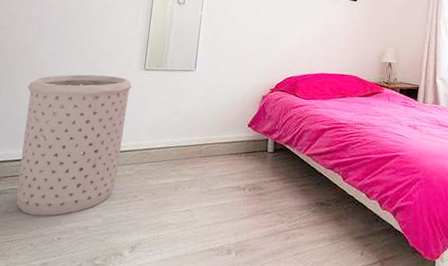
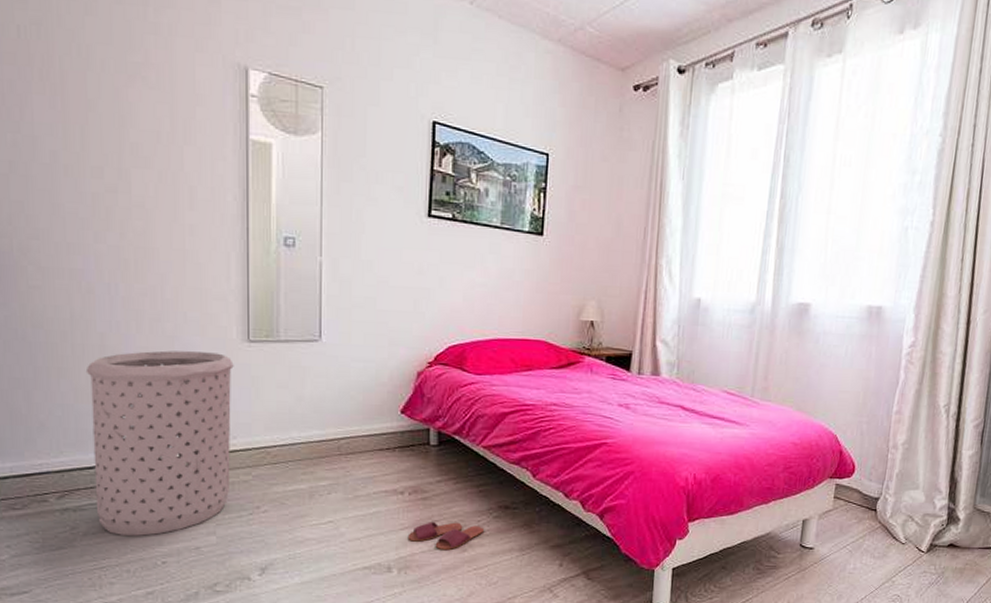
slippers: none [245,213,305,238] -> present [407,521,485,551]

